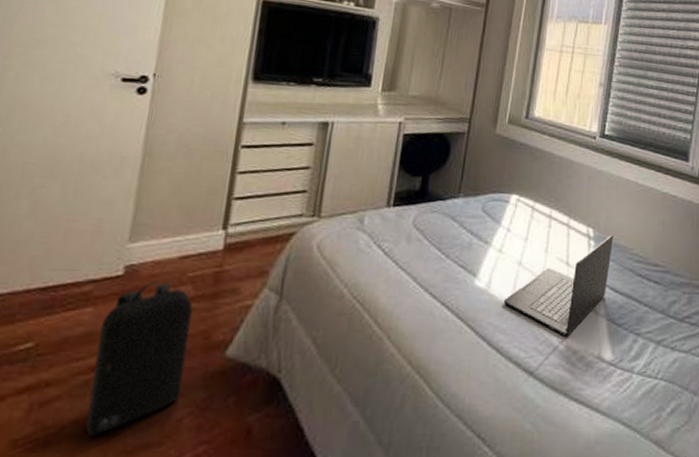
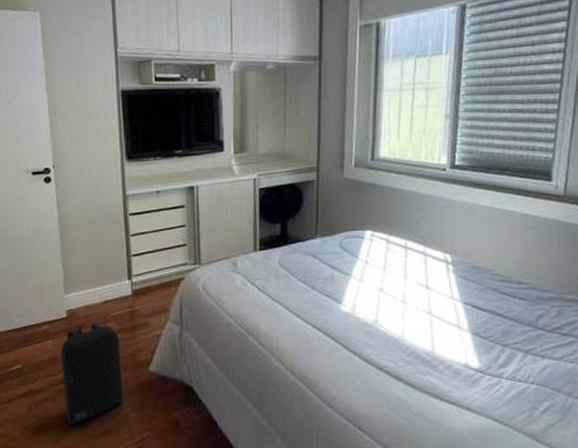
laptop: present [503,234,614,337] -> none [368,258,473,349]

